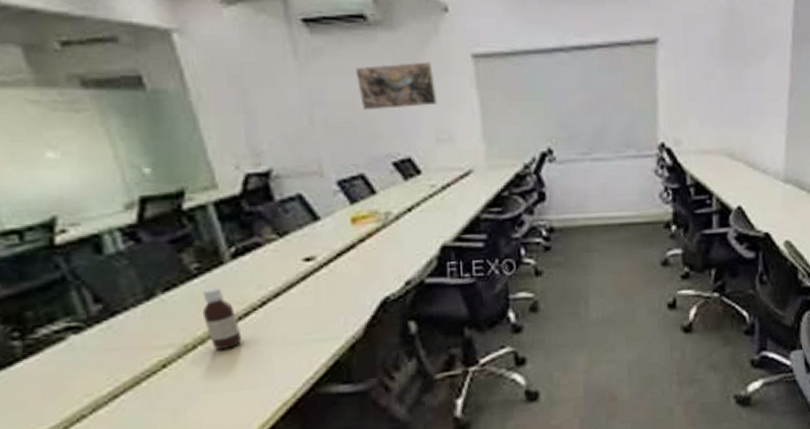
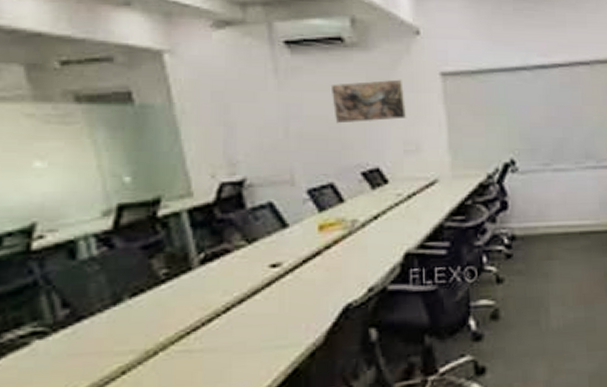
bottle: present [202,286,242,350] -> none [166,292,204,356]

